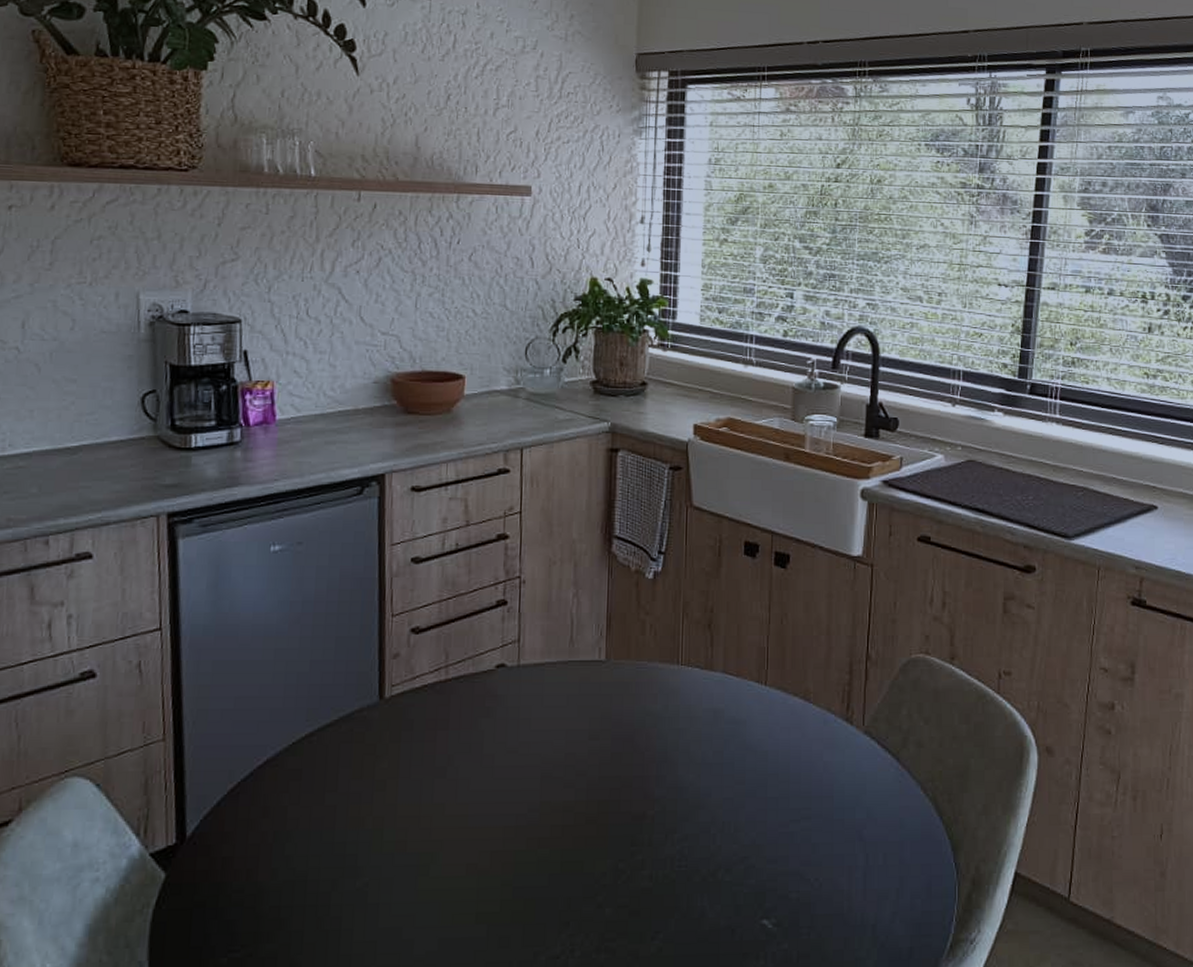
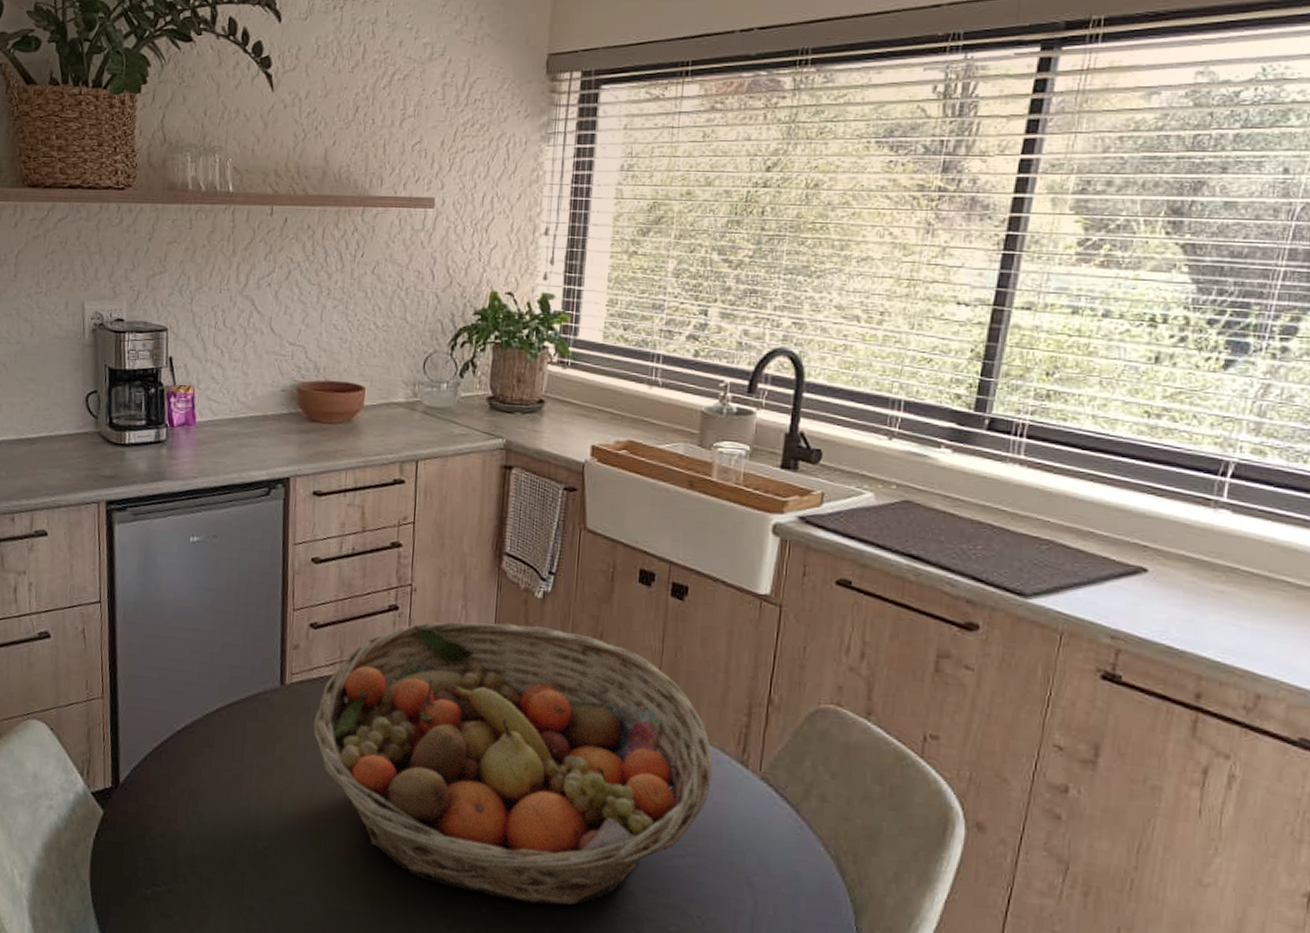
fruit basket: none [417,607,821,895] -> present [313,621,713,906]

